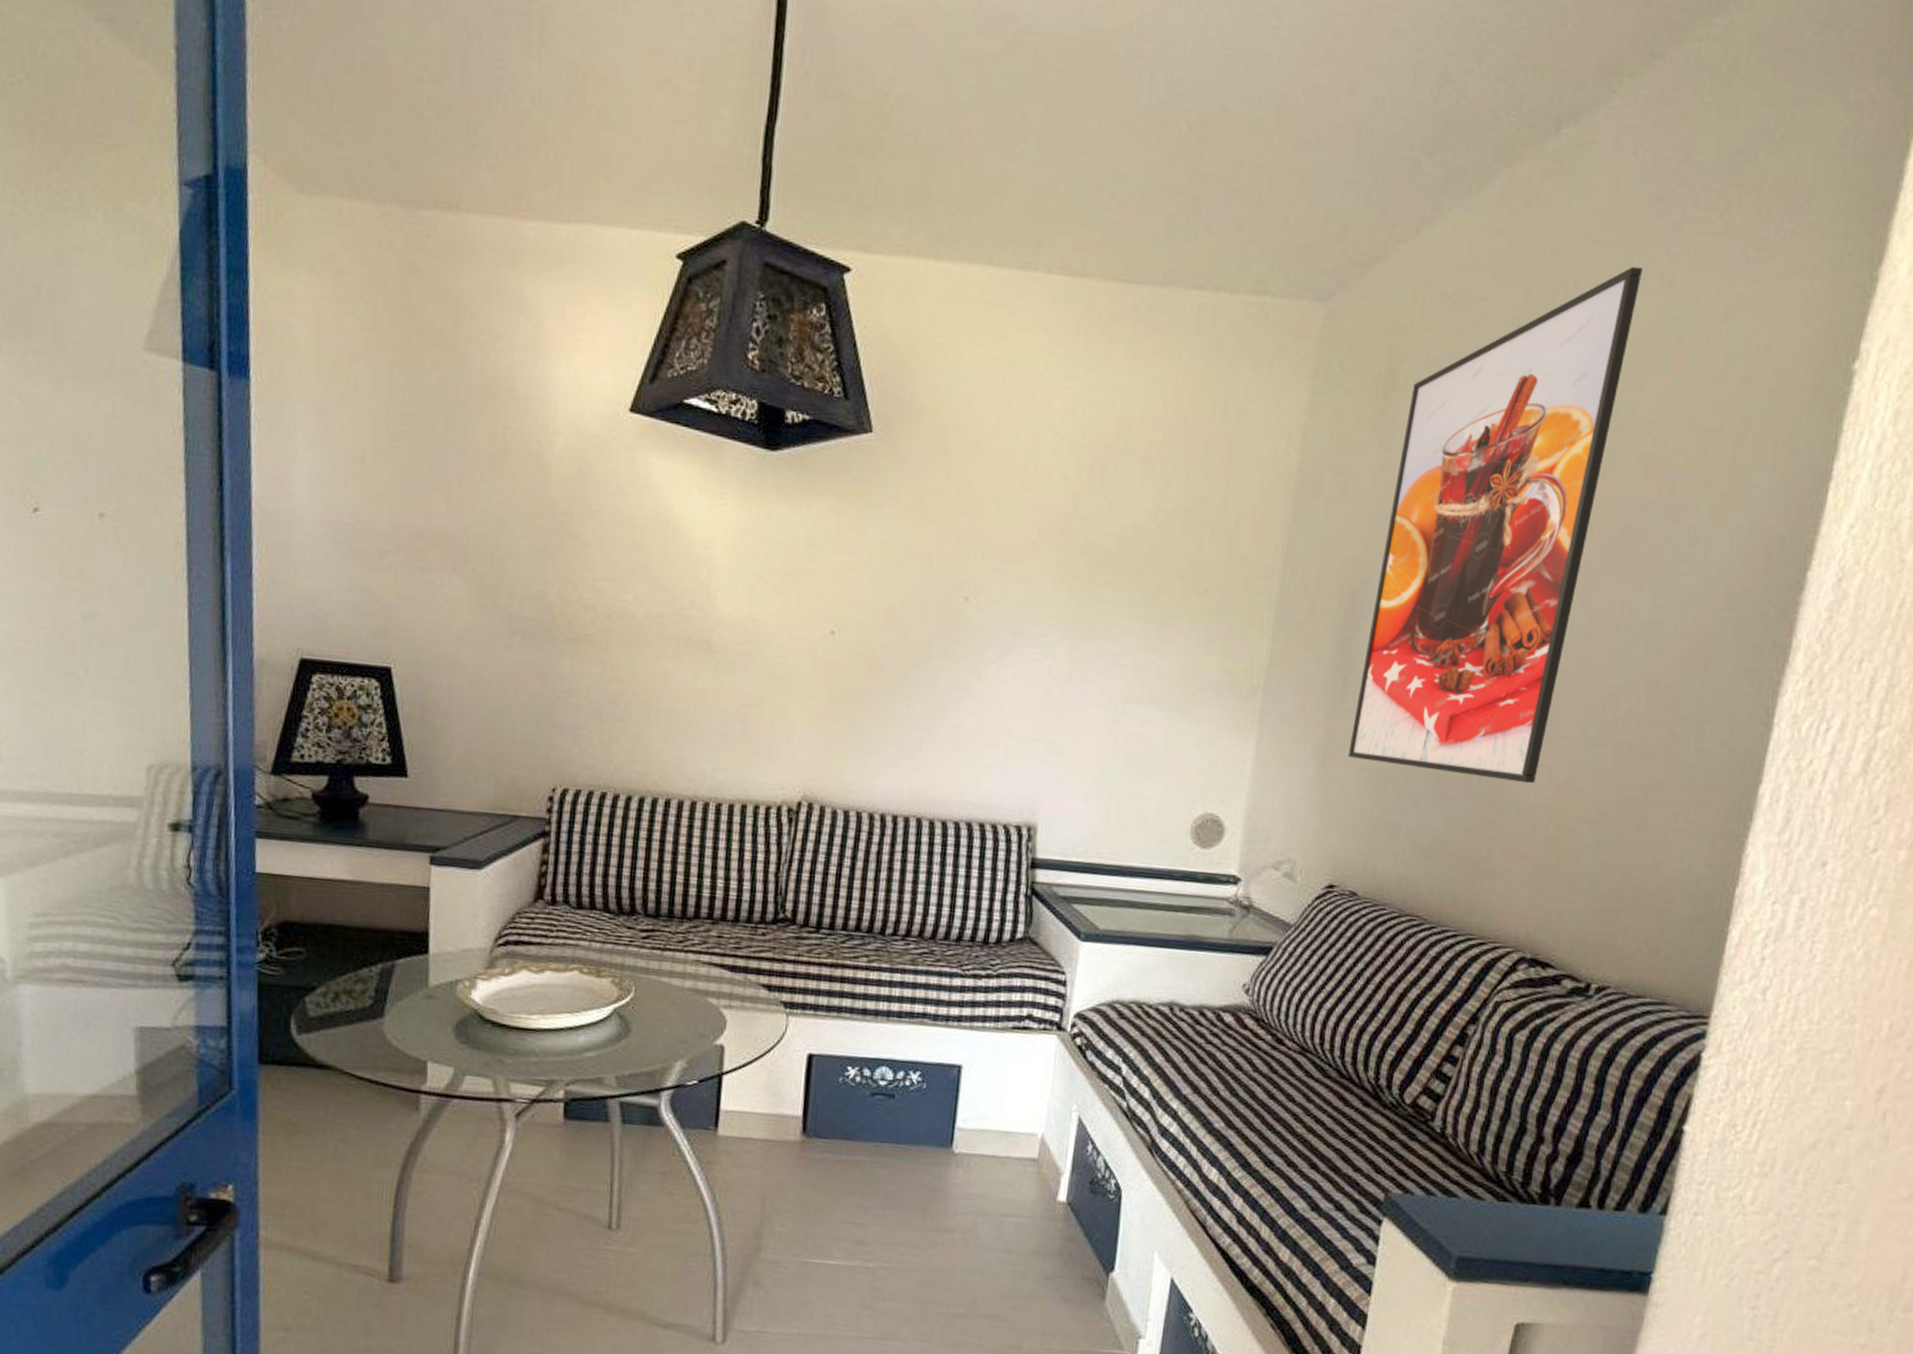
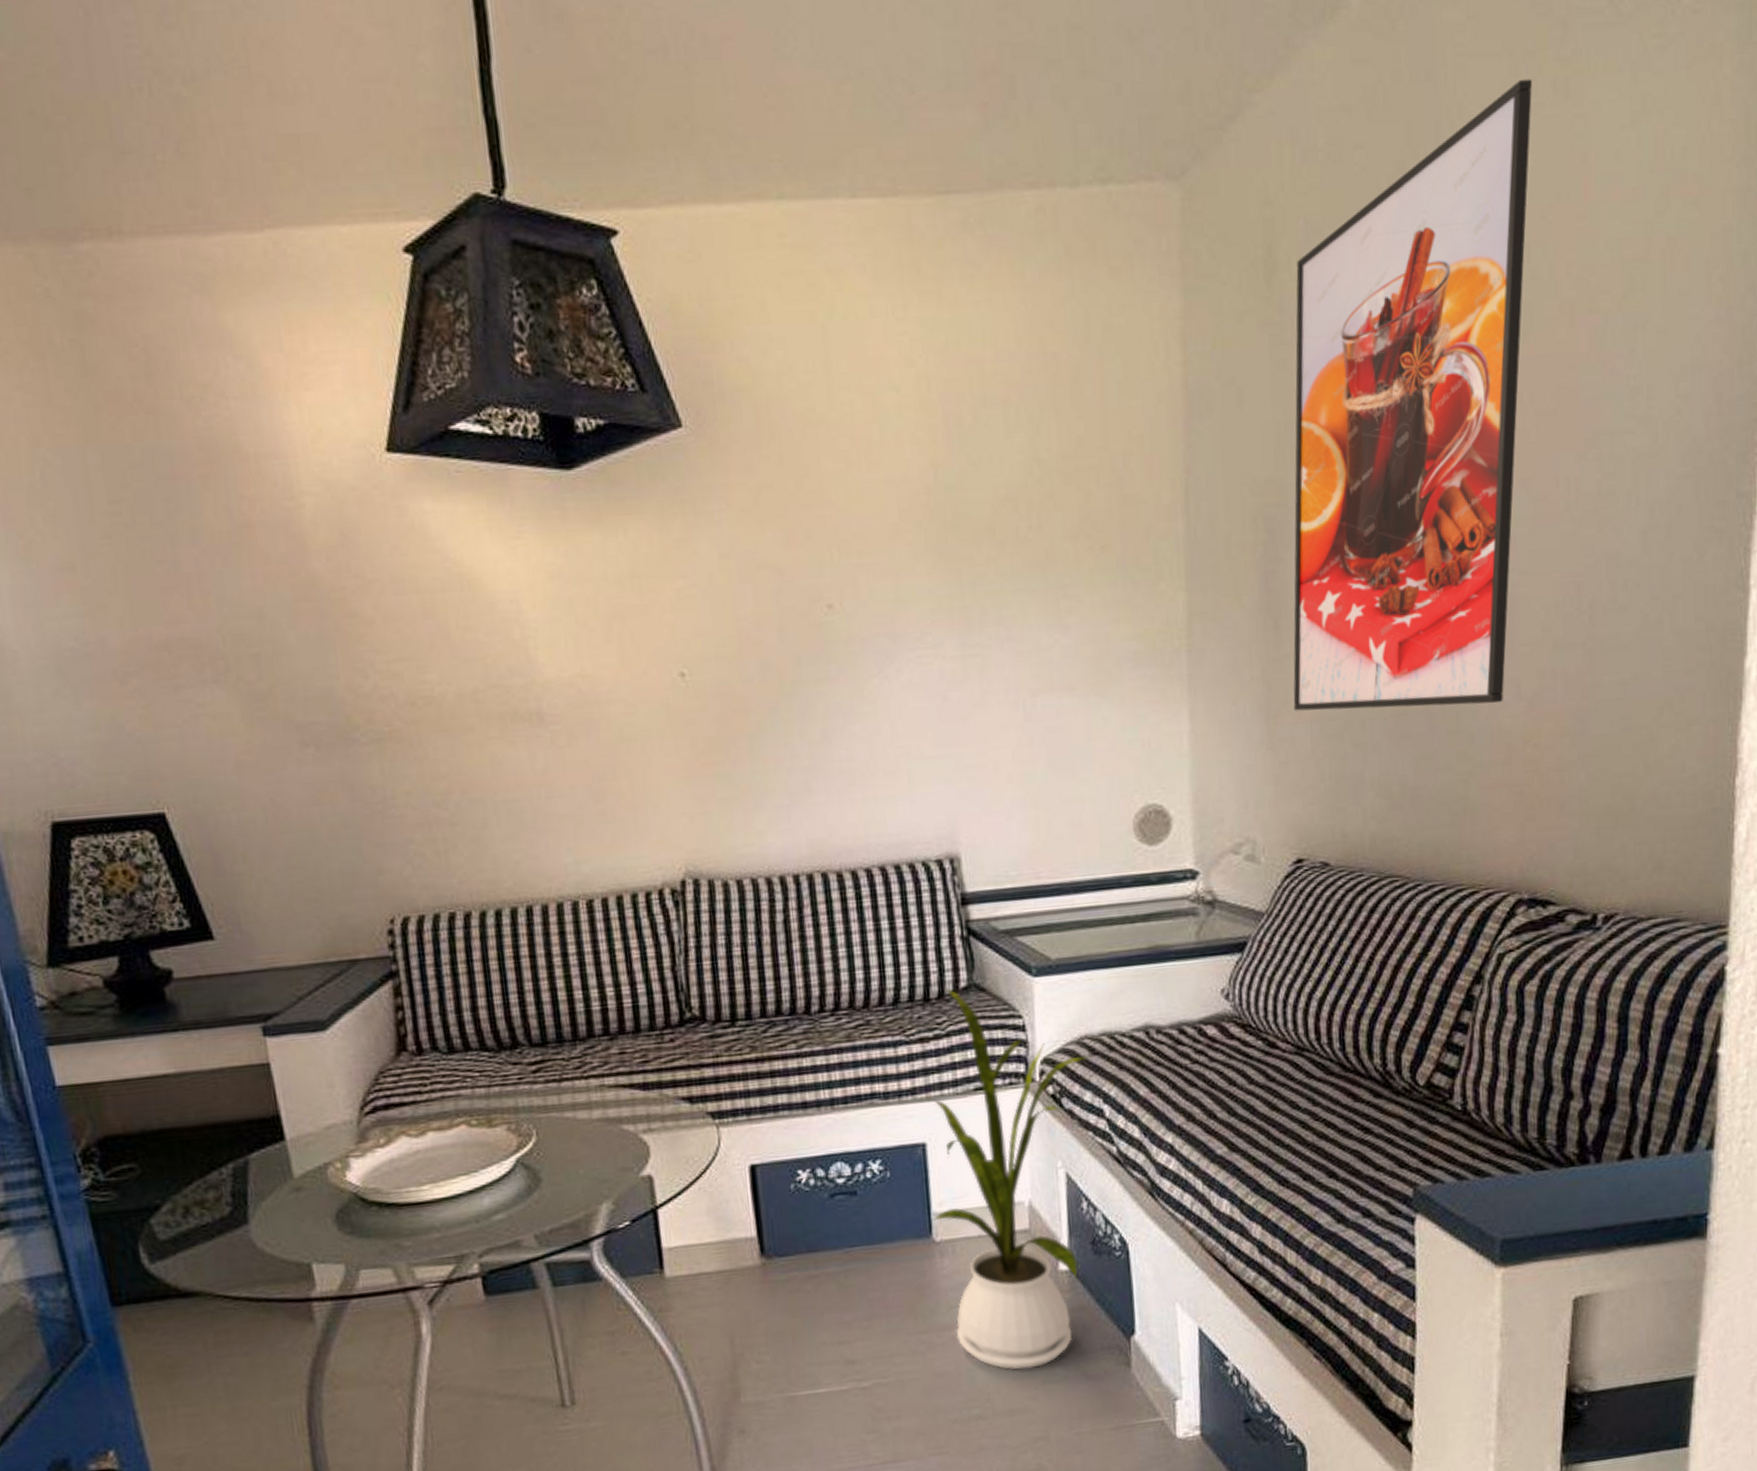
house plant: none [954,936,1119,1283] -> present [931,988,1092,1370]

